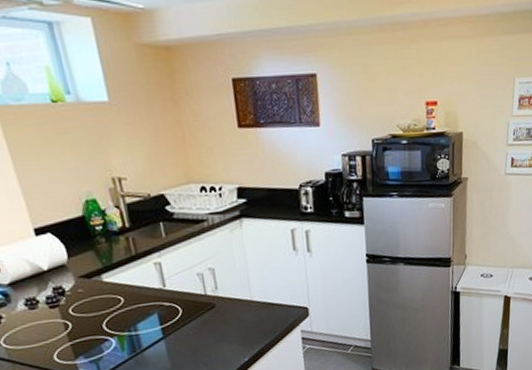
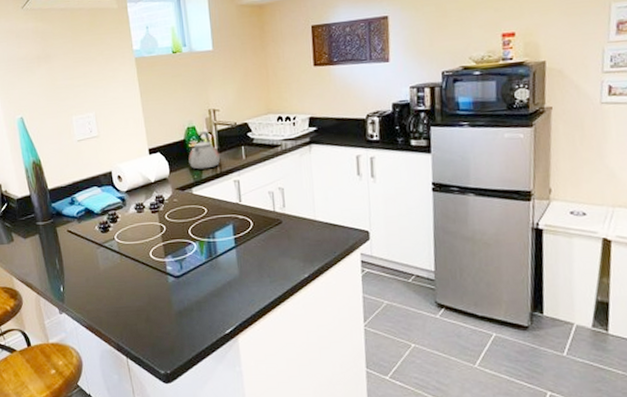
kettle: none [91,205,134,252] -> present [188,131,220,170]

